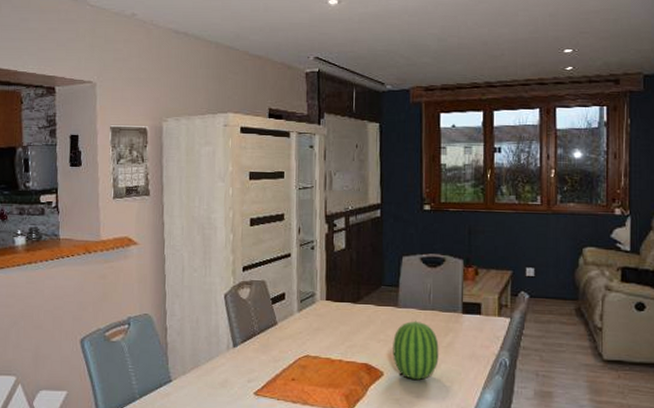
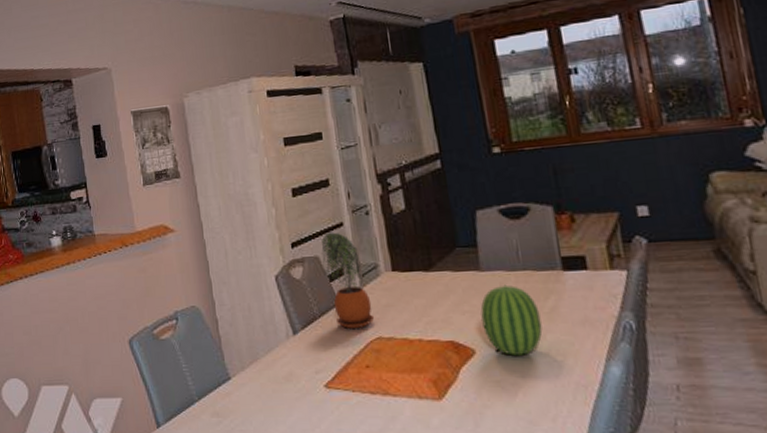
potted plant: none [268,261,306,347] -> present [321,232,375,330]

